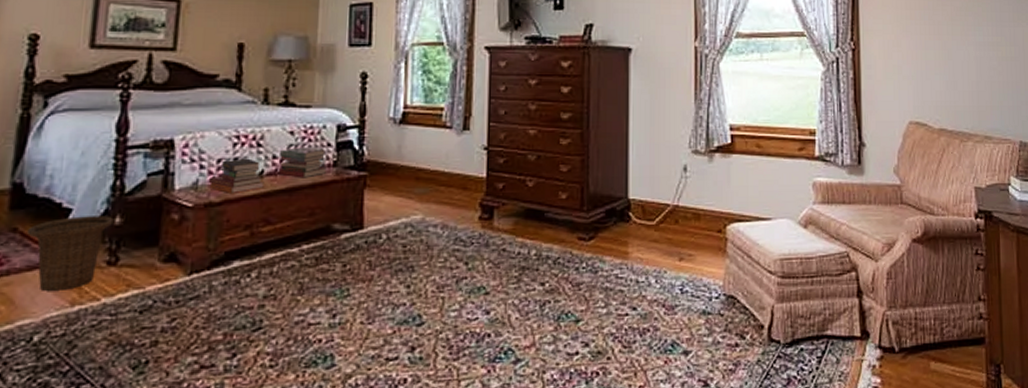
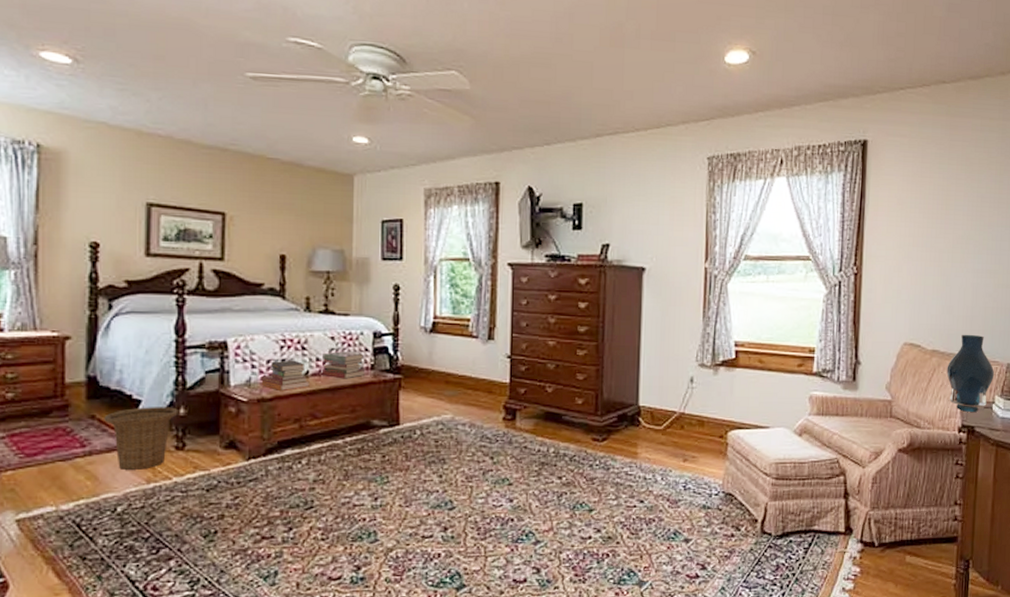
vase: none [956,110,1008,195] -> present [946,334,995,412]

